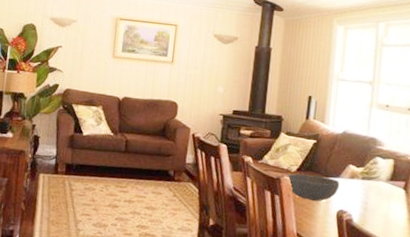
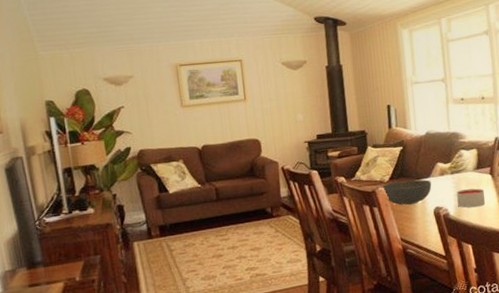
candle: none [363,198,395,220] -> present [456,188,486,208]

